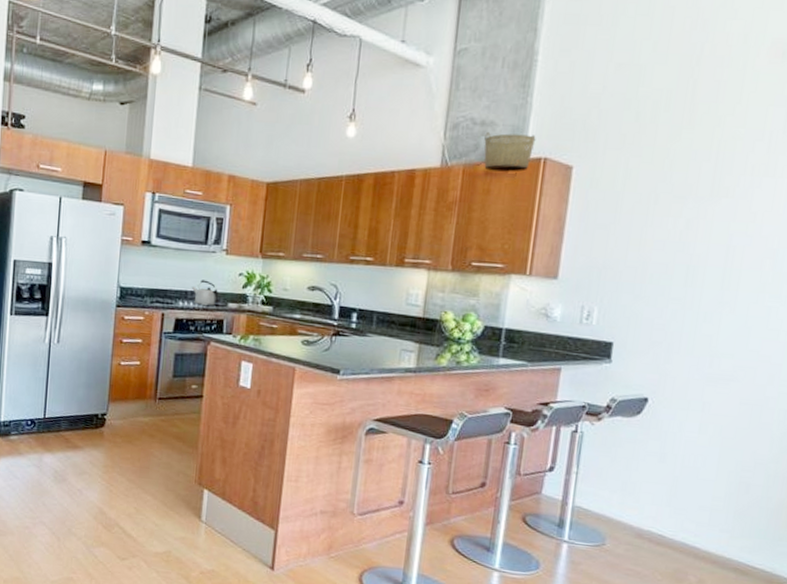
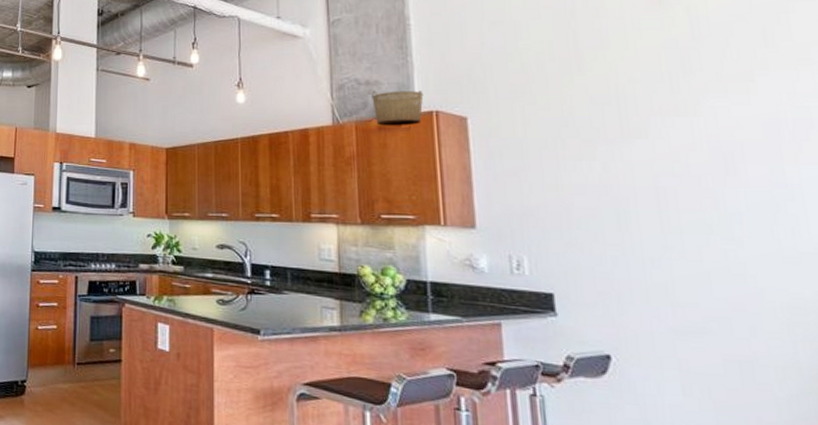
kettle: present [191,280,219,306] -> none [102,242,130,268]

